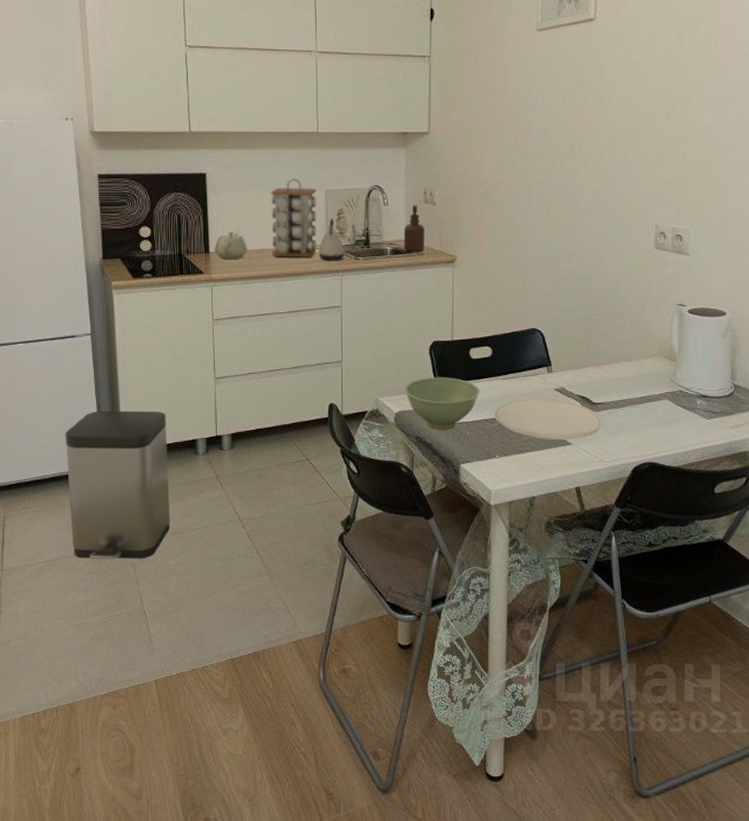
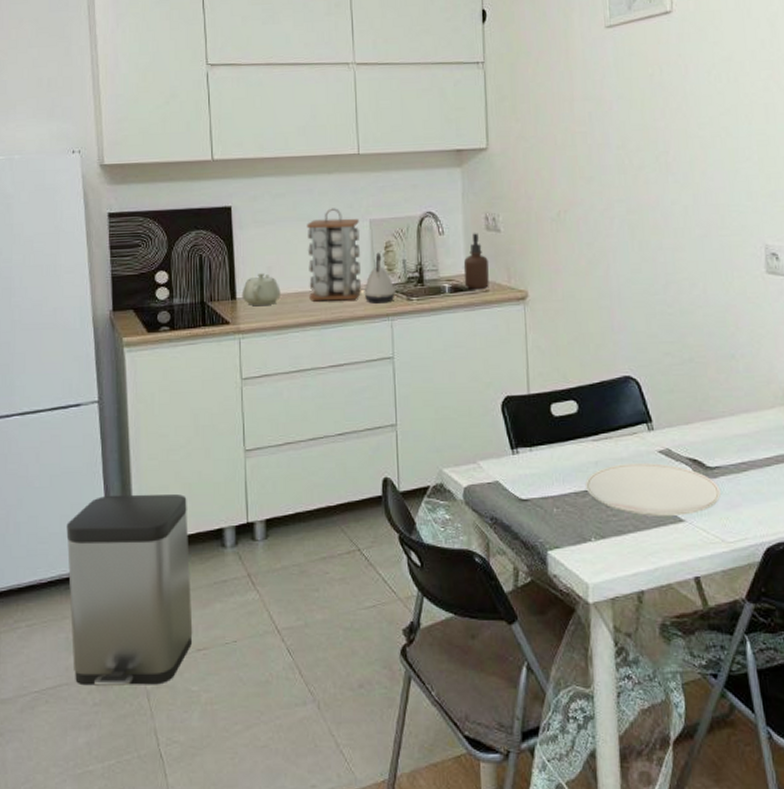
bowl: present [404,377,480,430] -> none [473,440,567,507]

